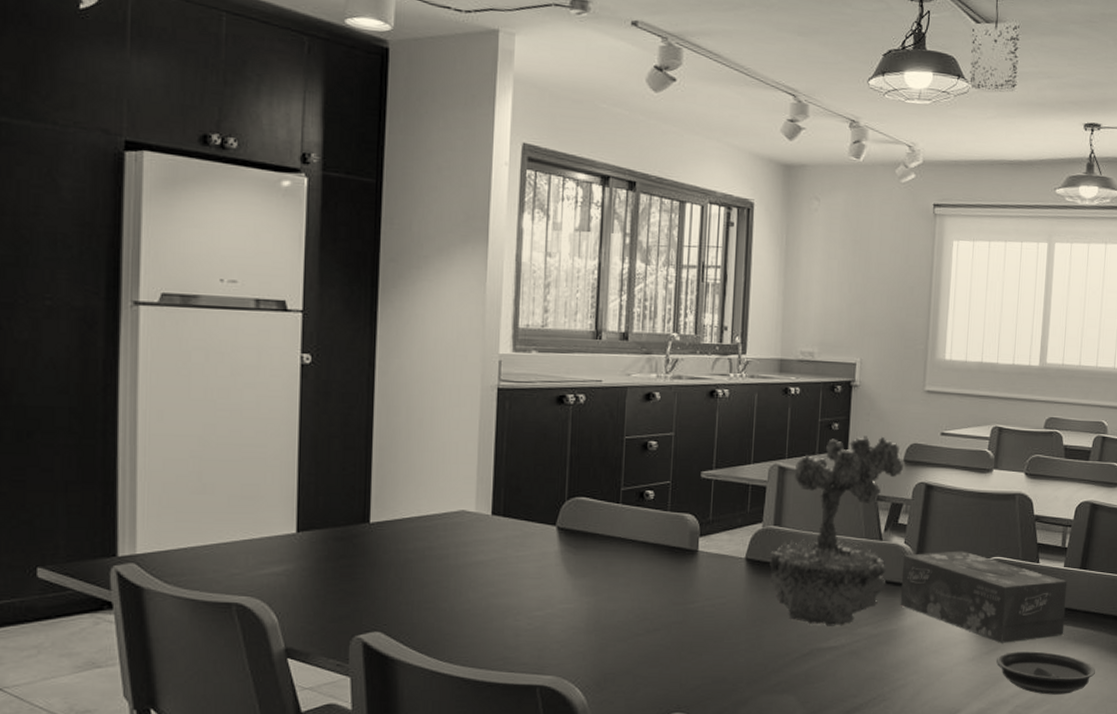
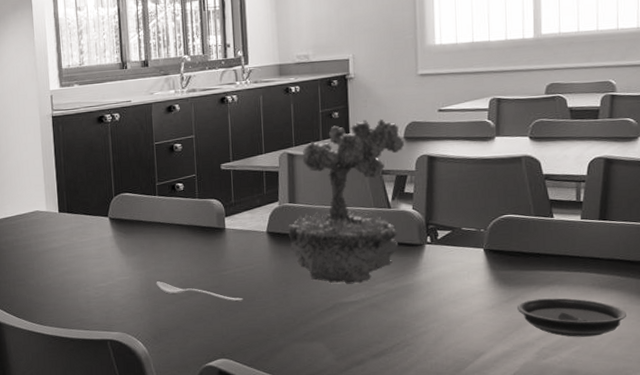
spoon: none [607,613,710,641] -> present [156,281,243,301]
tissue box: present [900,551,1068,643] -> none [412,212,588,292]

